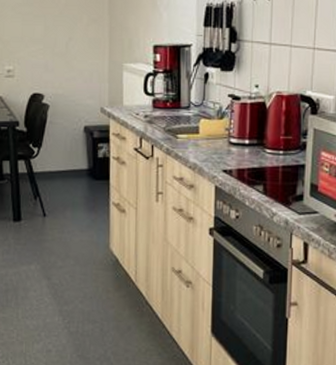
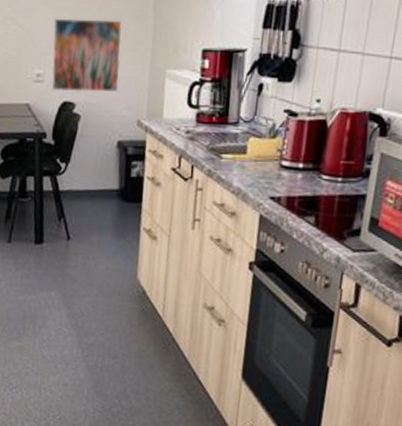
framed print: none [20,22,82,85] -> present [51,18,122,92]

